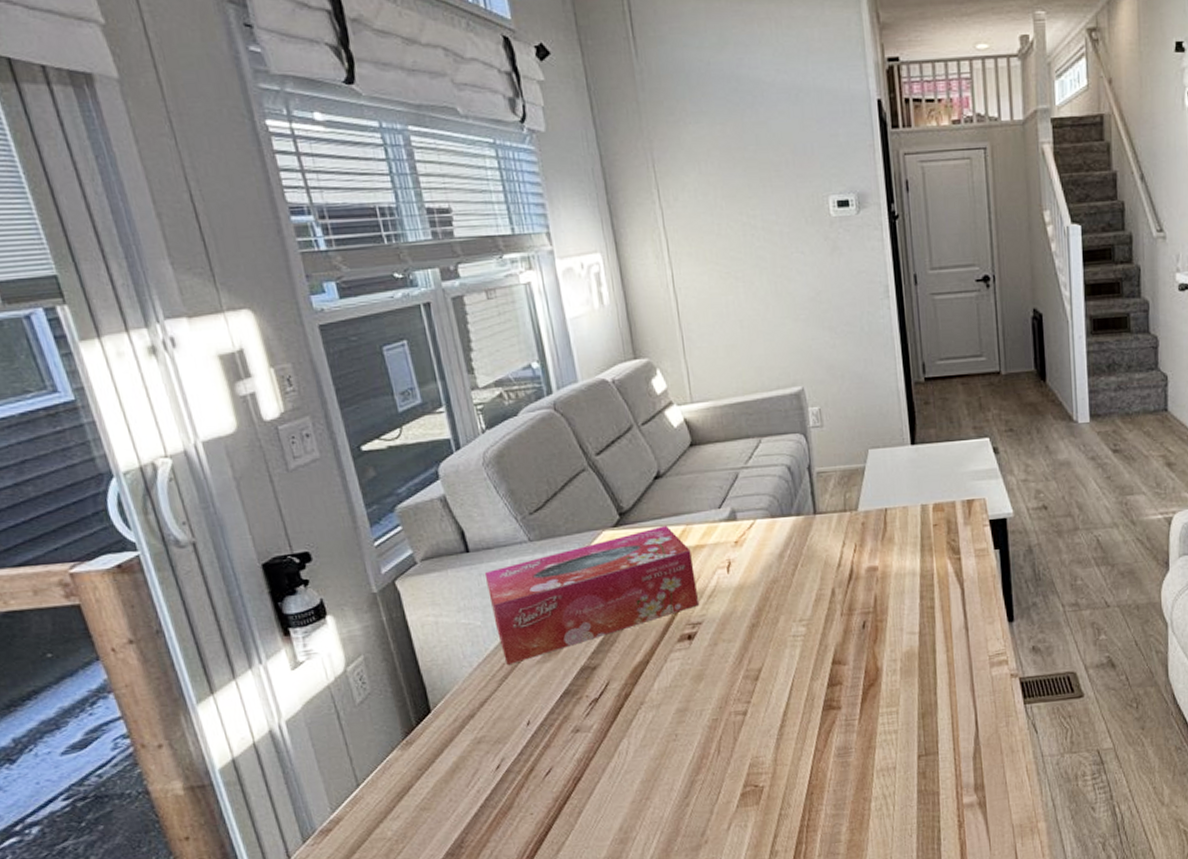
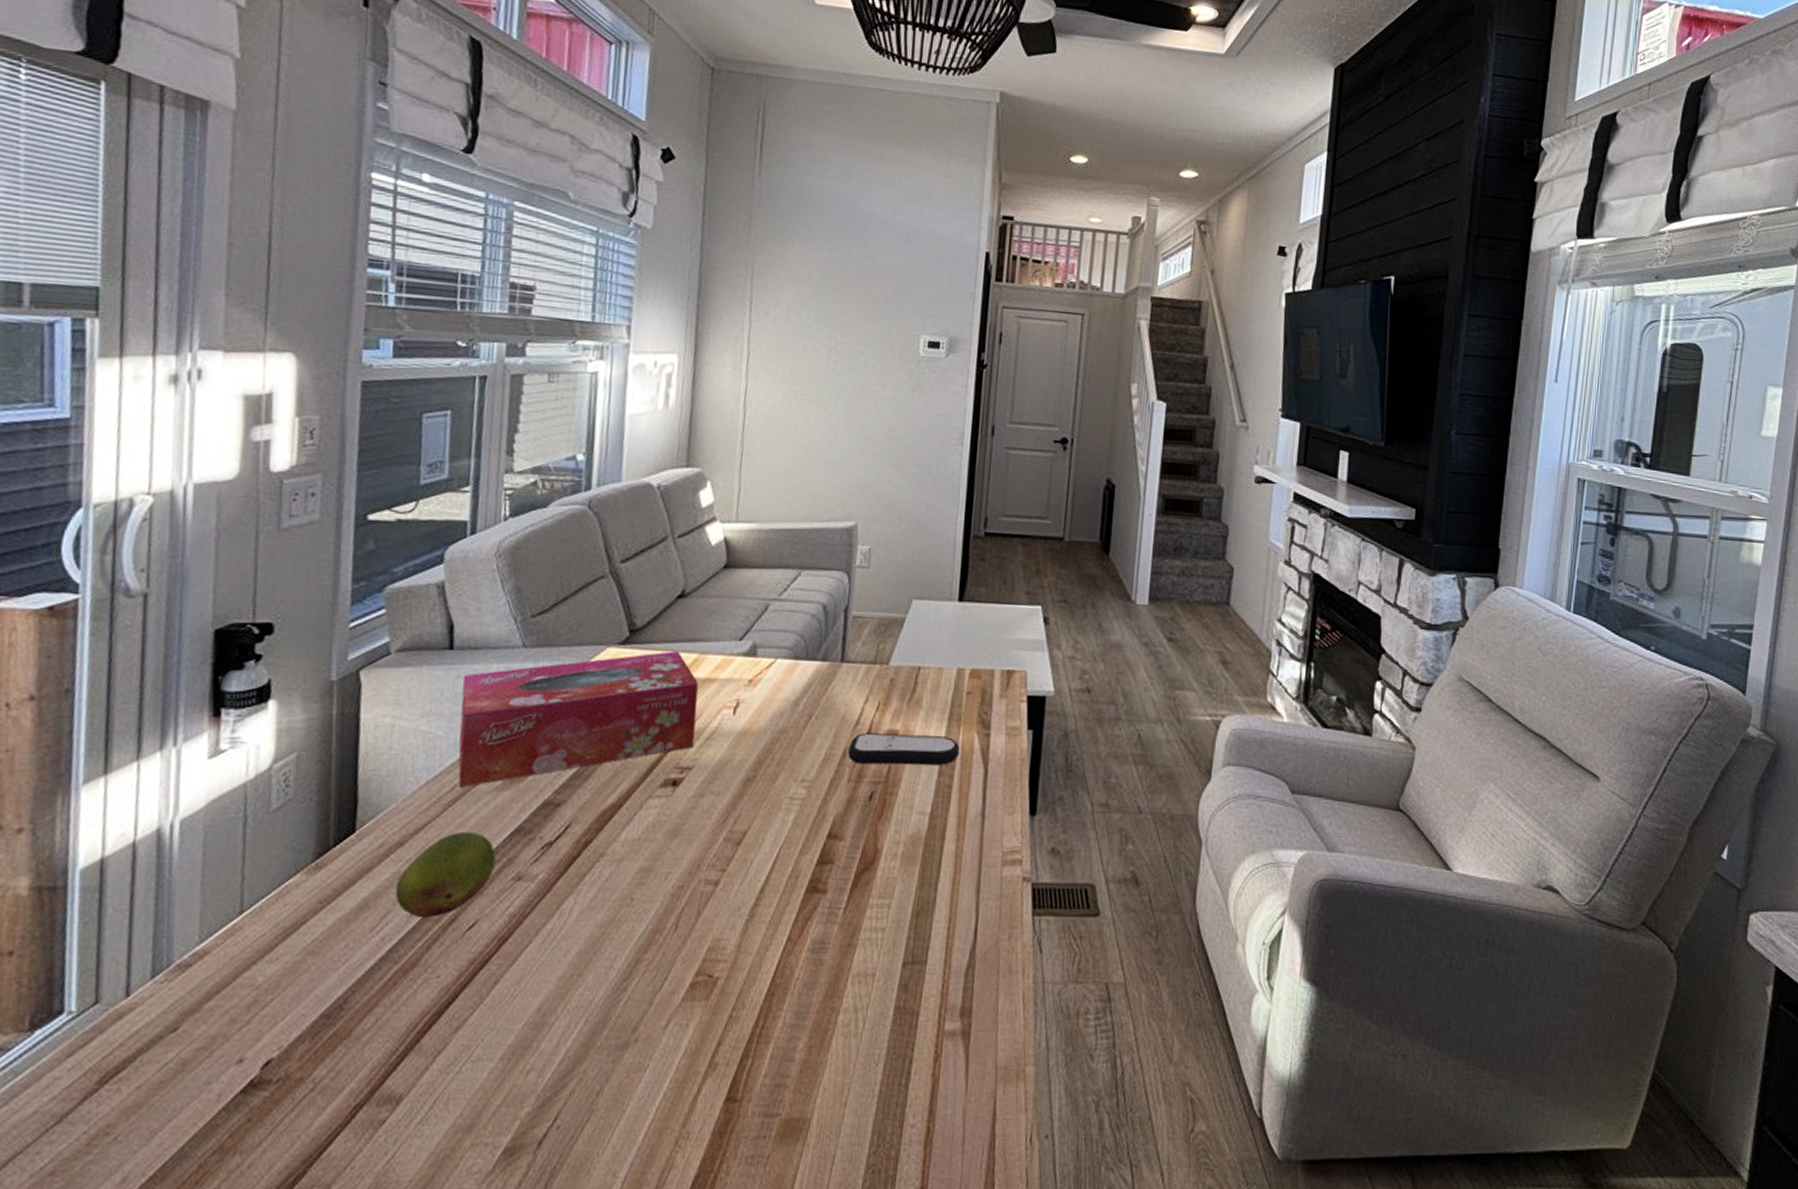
fruit: none [477,699,555,772] -> present [395,831,496,919]
remote control: none [835,565,935,600] -> present [847,733,959,766]

